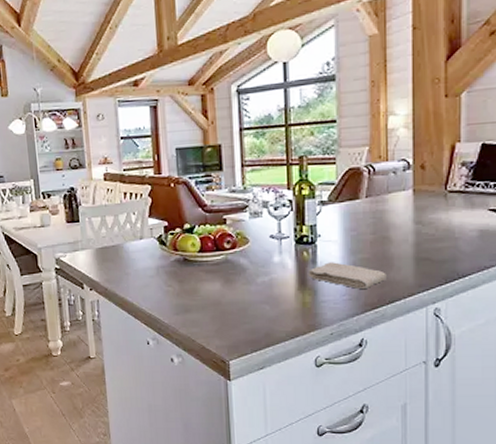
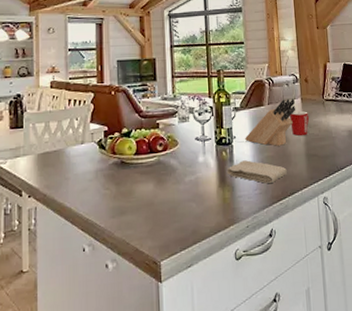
knife block: none [331,190,405,247] -> present [244,98,296,146]
mug: none [395,204,423,235] -> present [290,110,310,136]

